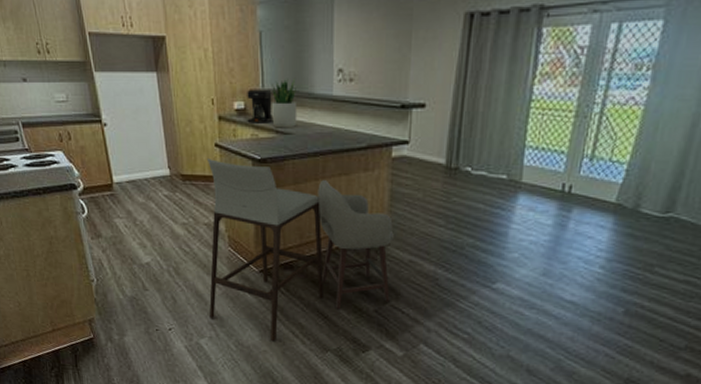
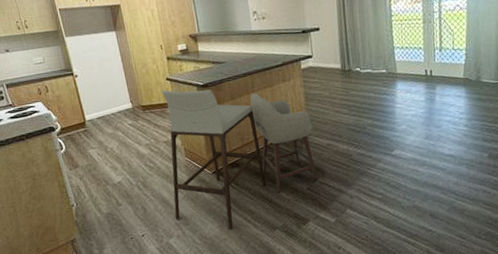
coffee maker: present [247,89,273,124] -> none [187,32,210,59]
planter: present [272,78,298,129] -> none [205,22,228,60]

